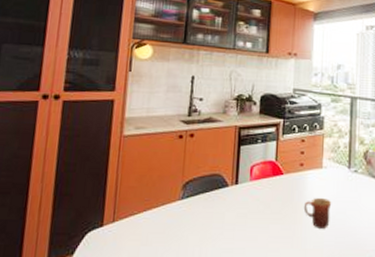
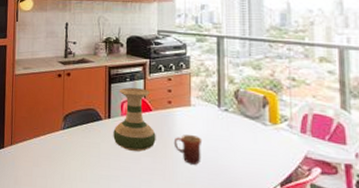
vase: none [240,150,286,219] -> present [113,88,156,152]

